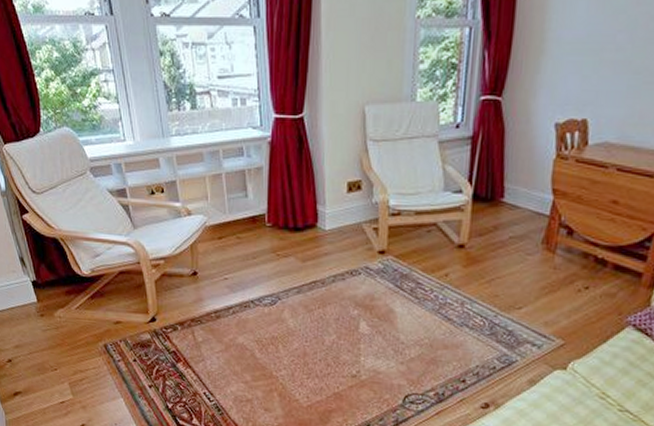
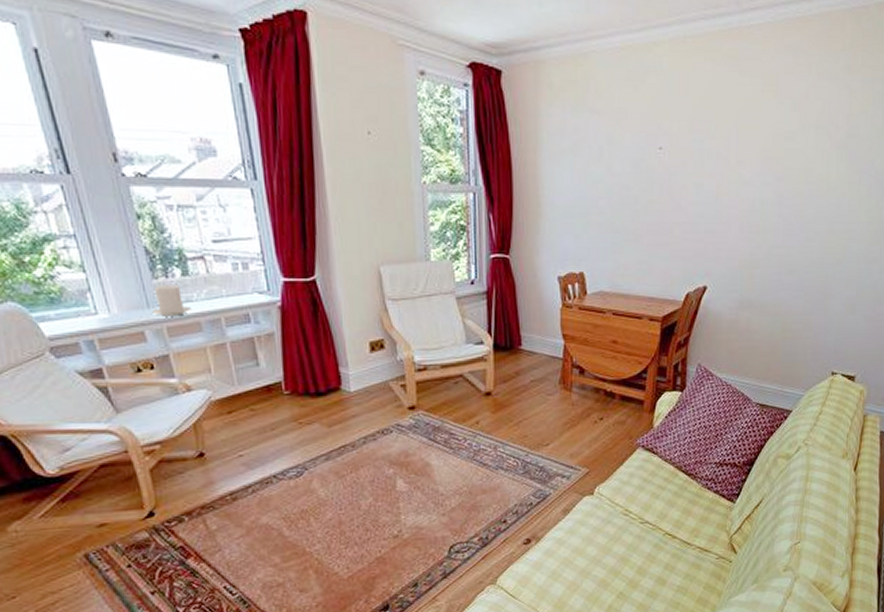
candle: none [166,116,197,146] -> present [152,284,192,316]

